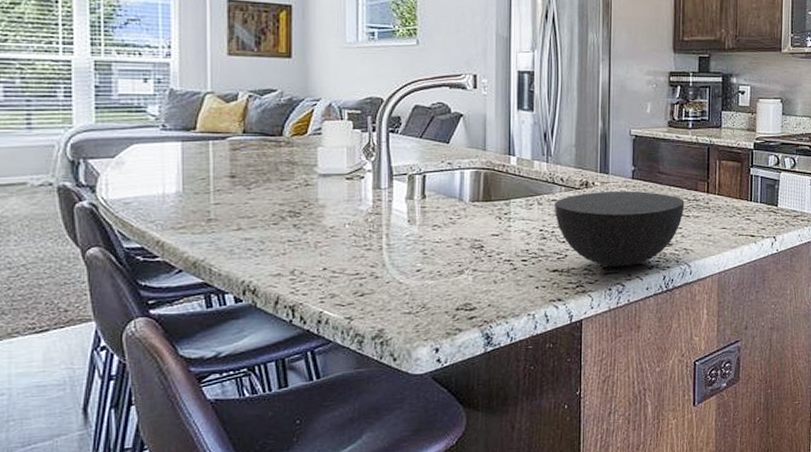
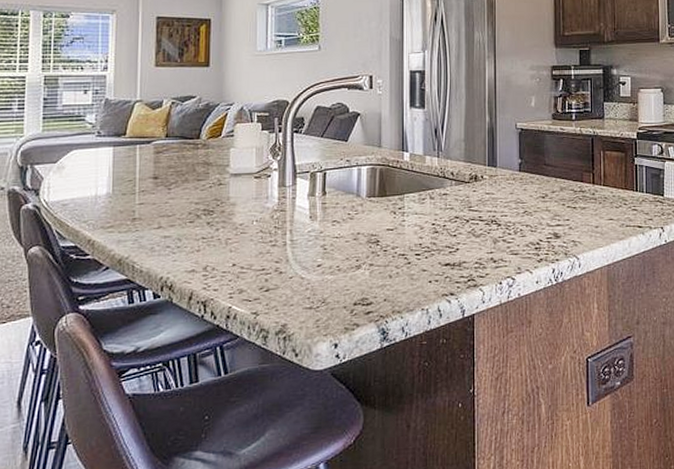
bowl: present [554,190,685,267] -> none [446,183,571,260]

